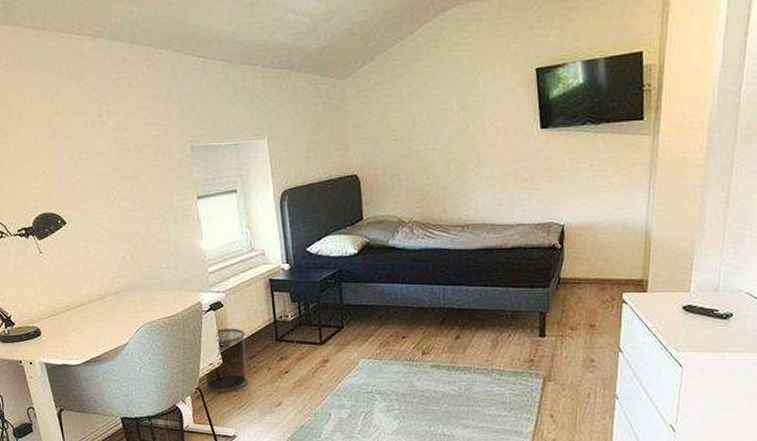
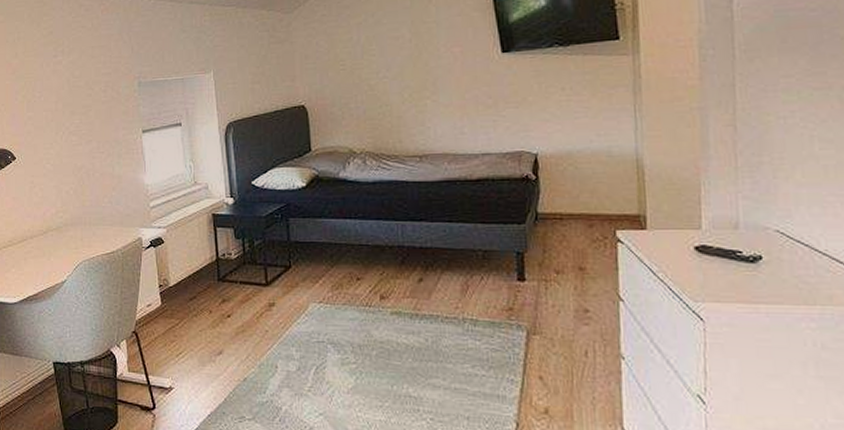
waste bin: present [202,328,247,392] -> none [140,266,187,337]

